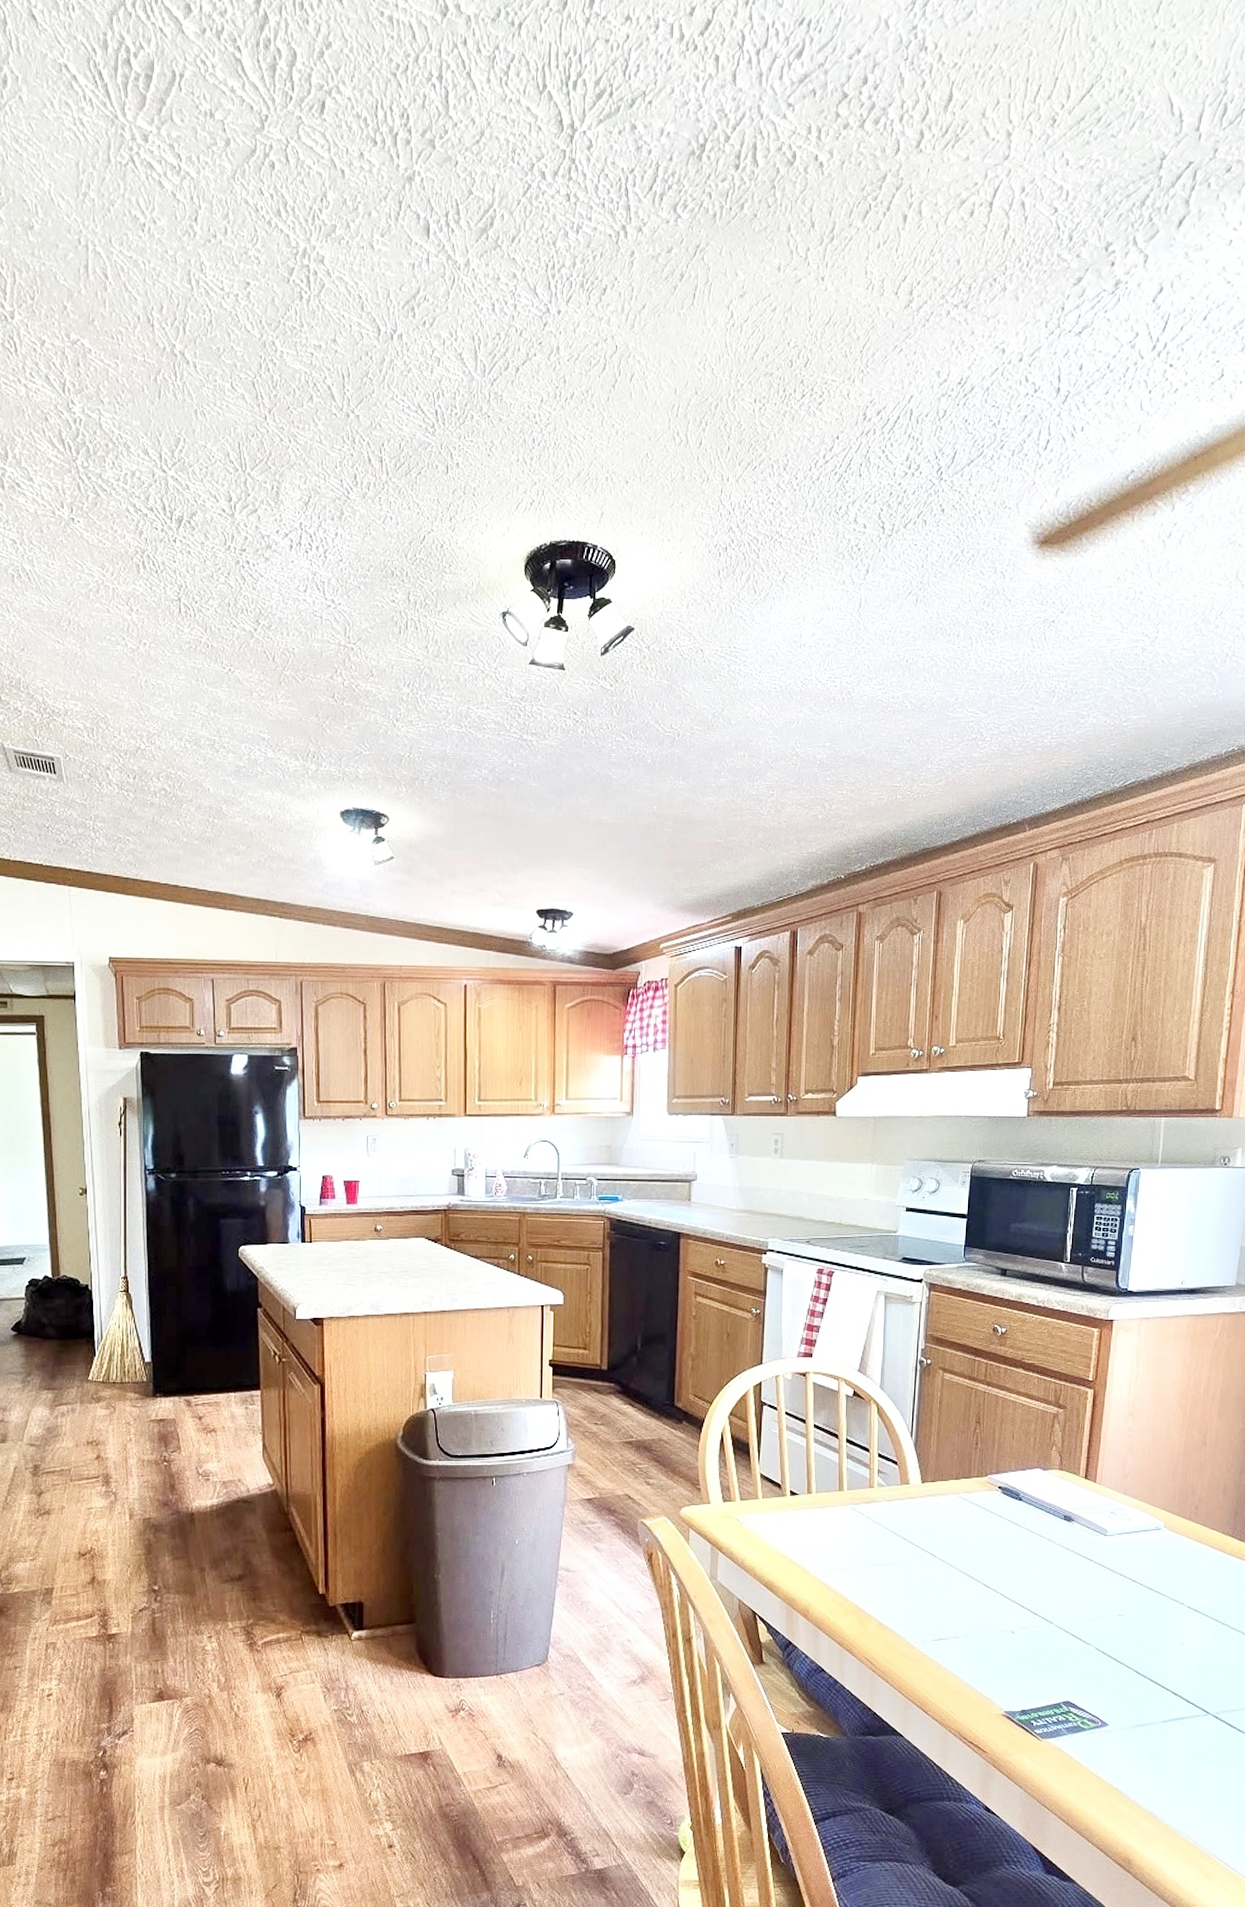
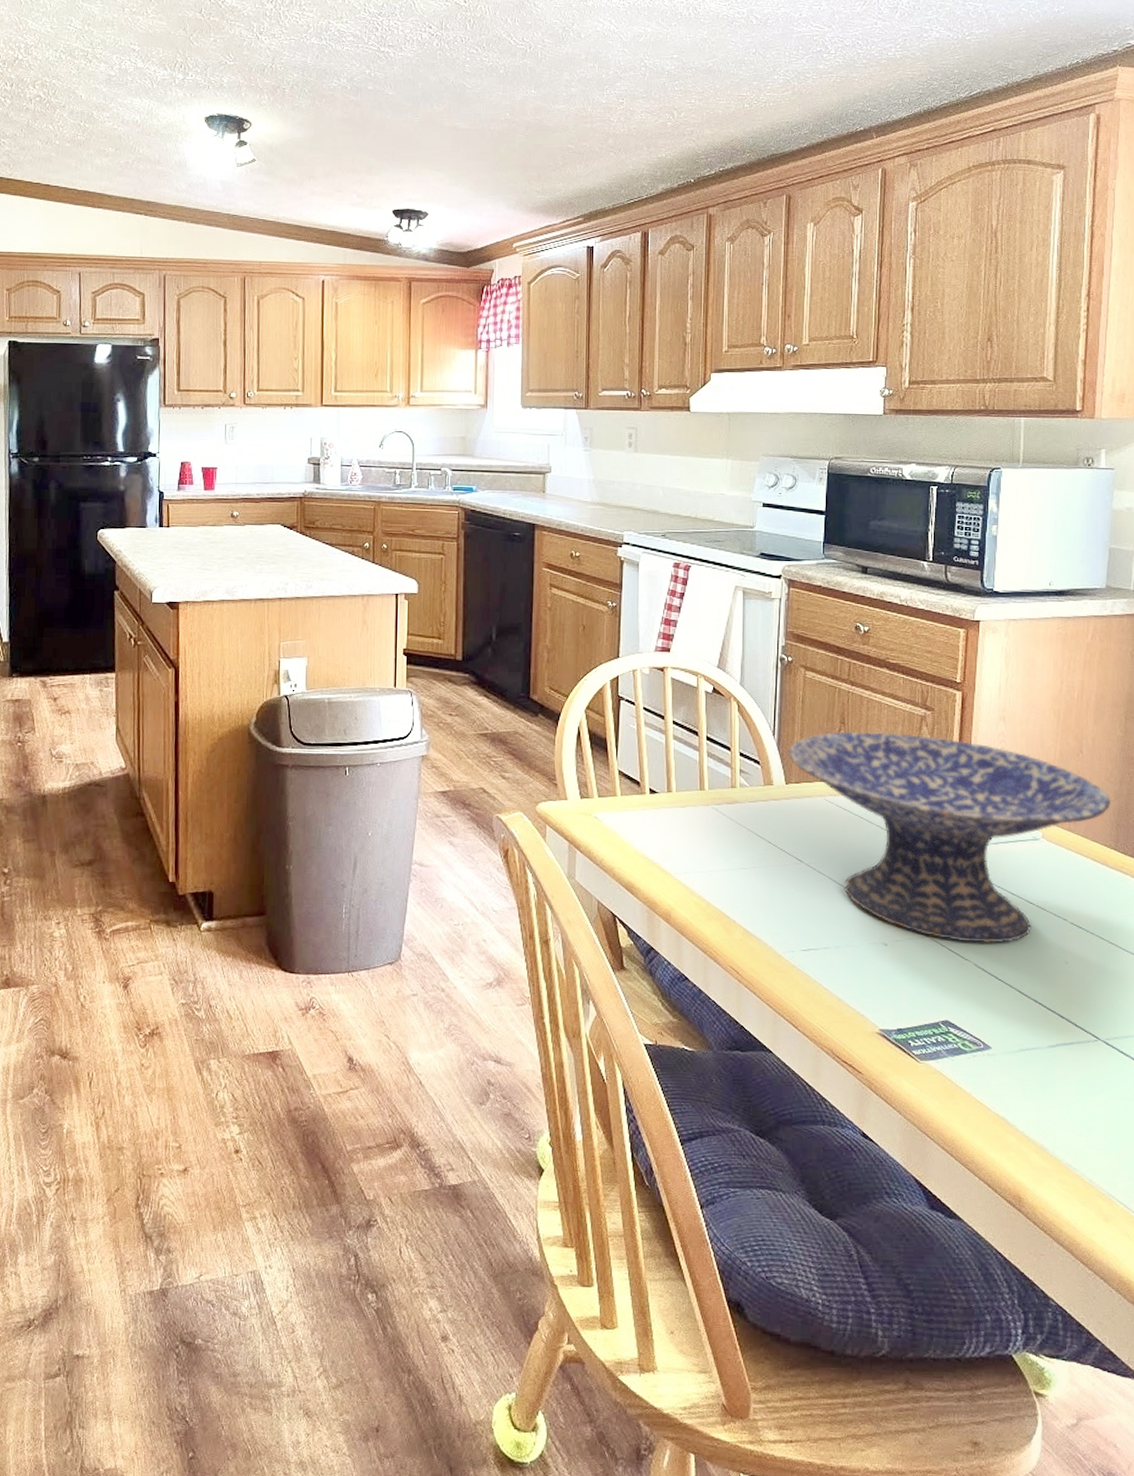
decorative bowl: none [925,1430,1230,1628] -> present [789,731,1111,943]

